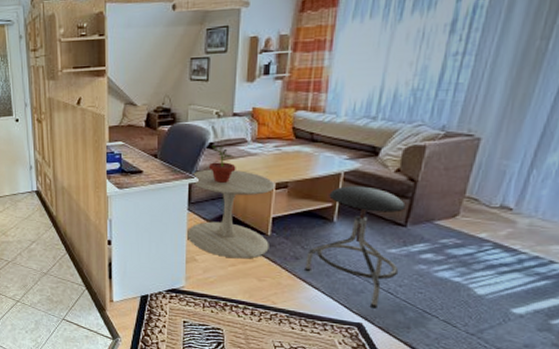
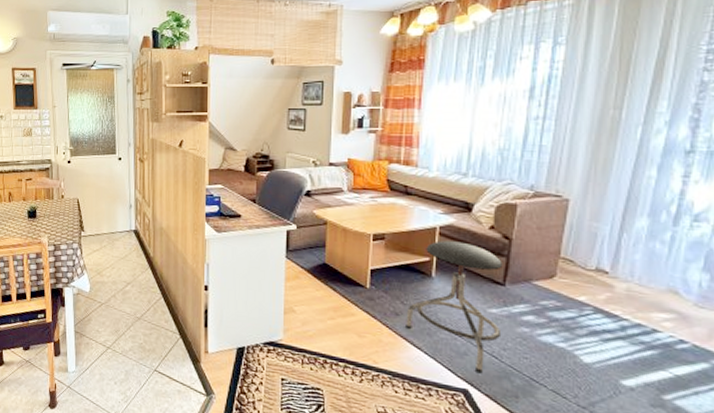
side table: present [187,169,275,259] -> none [285,216,372,313]
potted plant: present [209,145,236,183] -> none [307,193,333,231]

